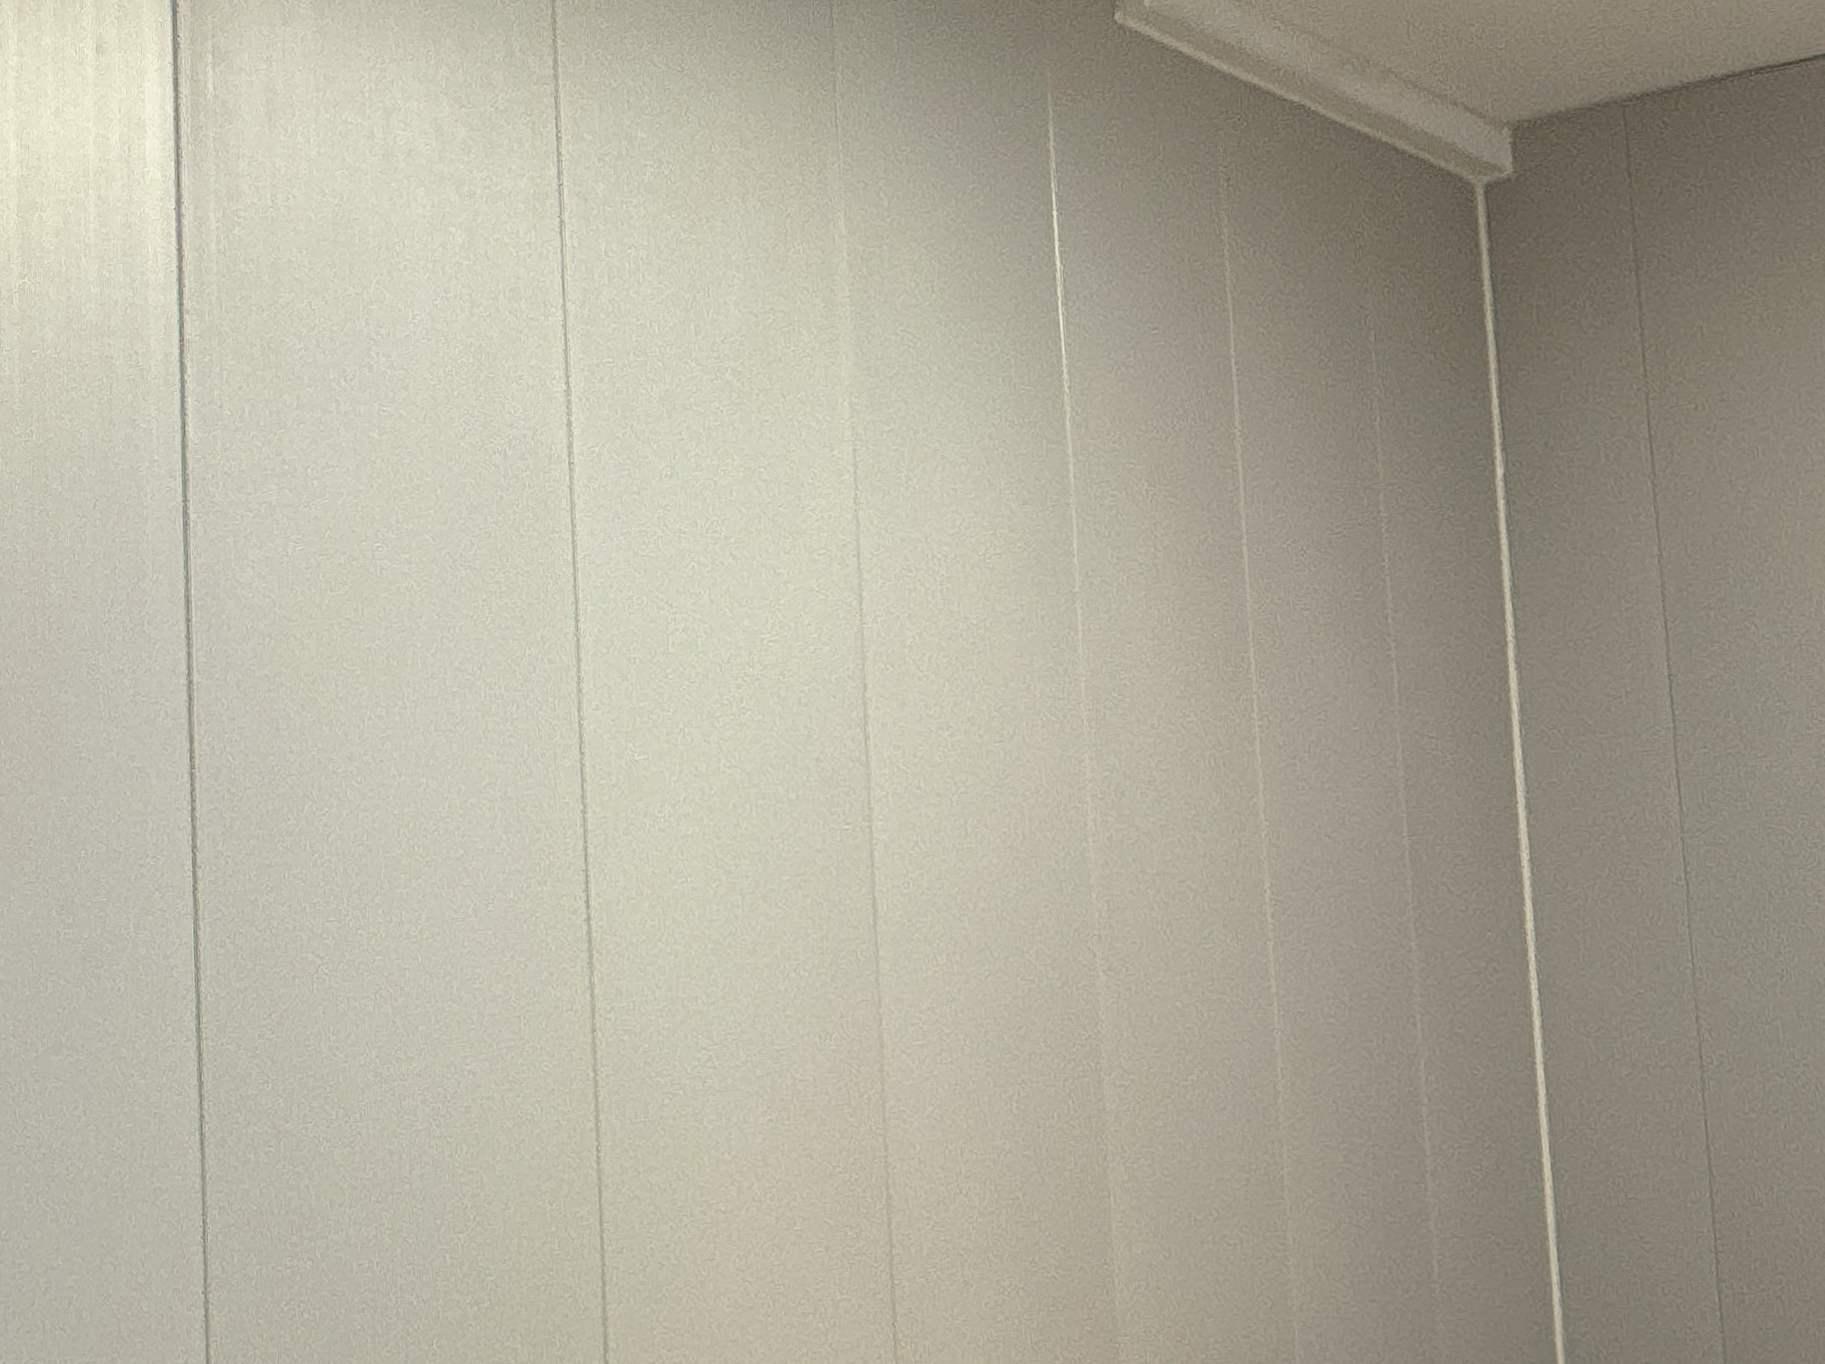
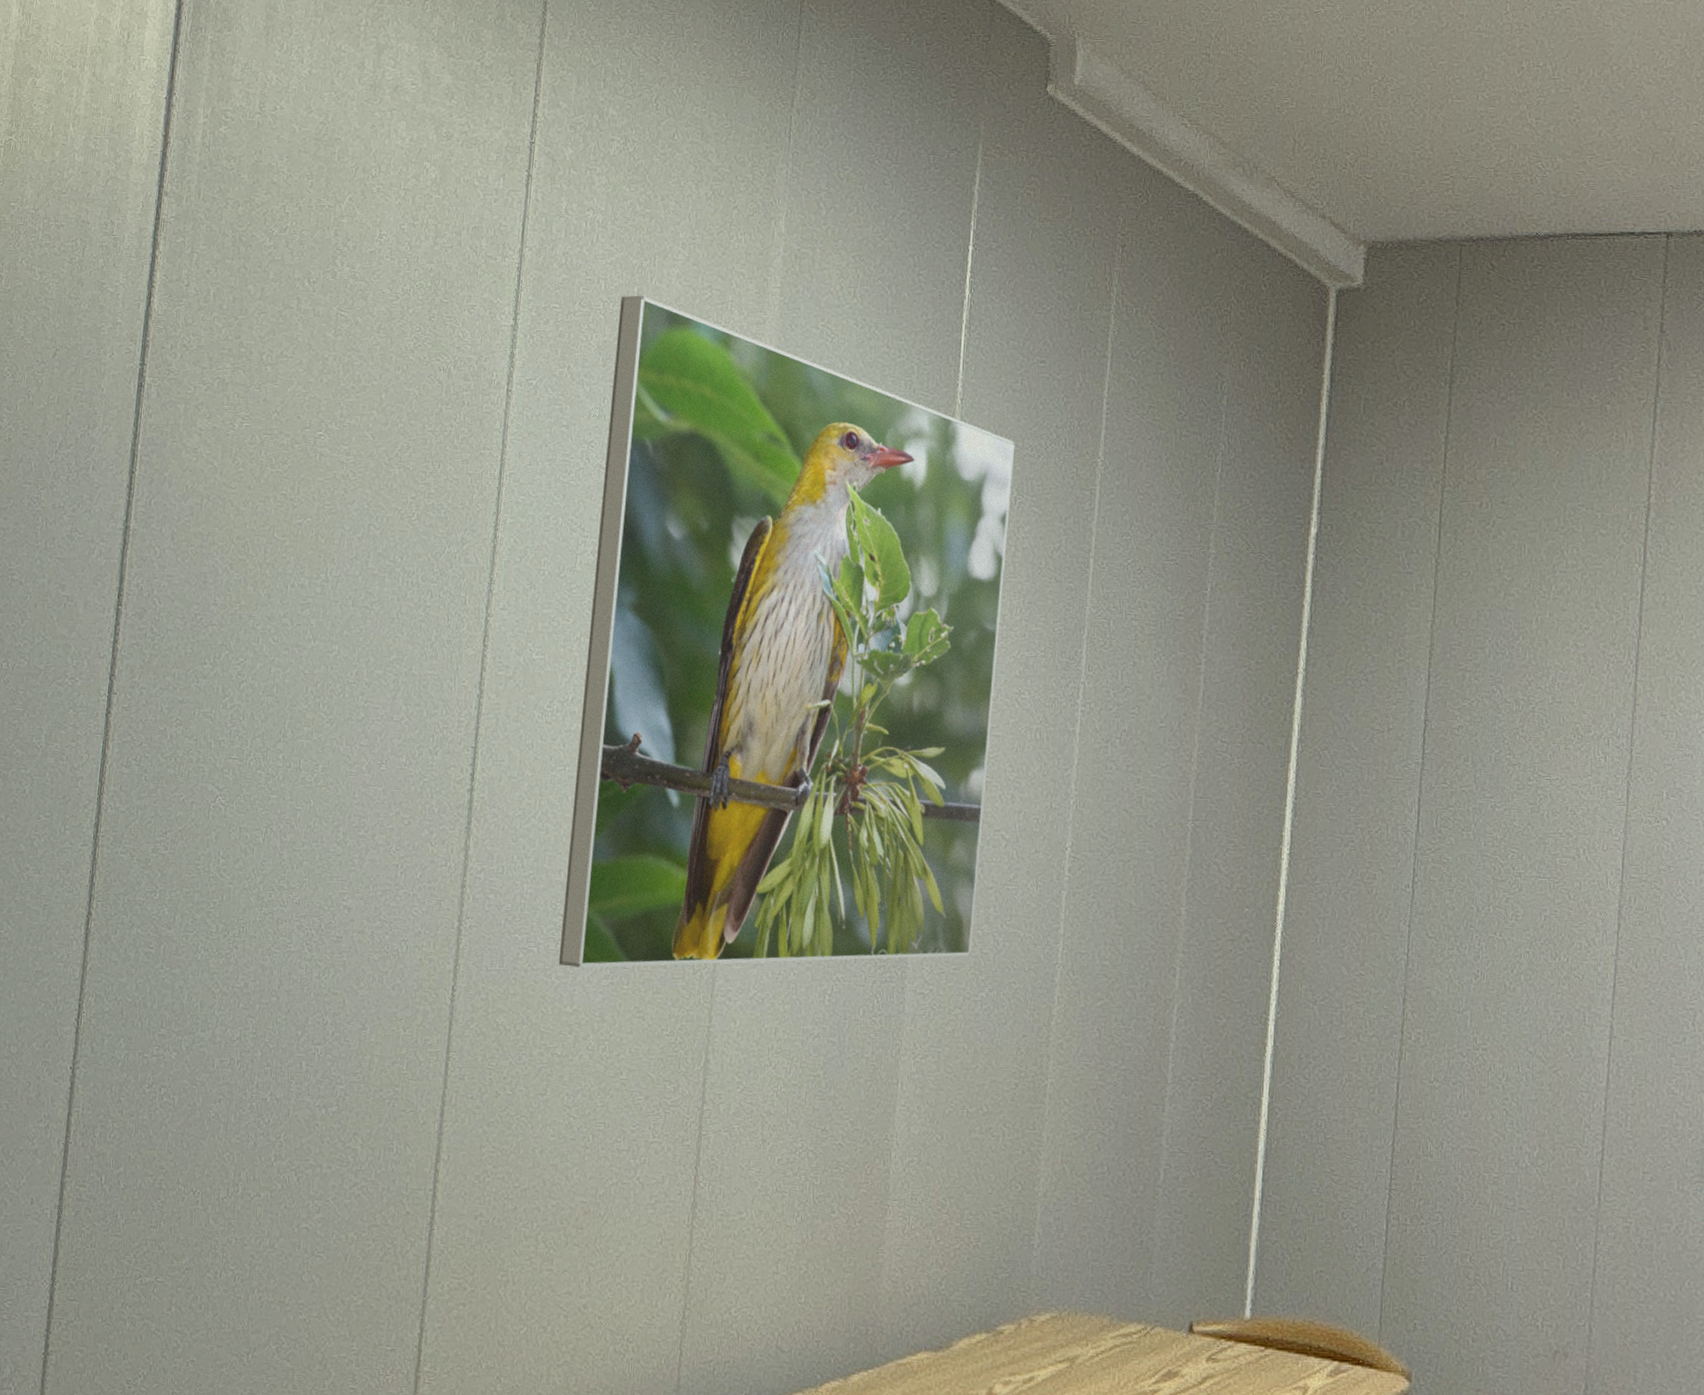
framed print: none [678,331,1173,1108] -> present [558,295,1016,968]

